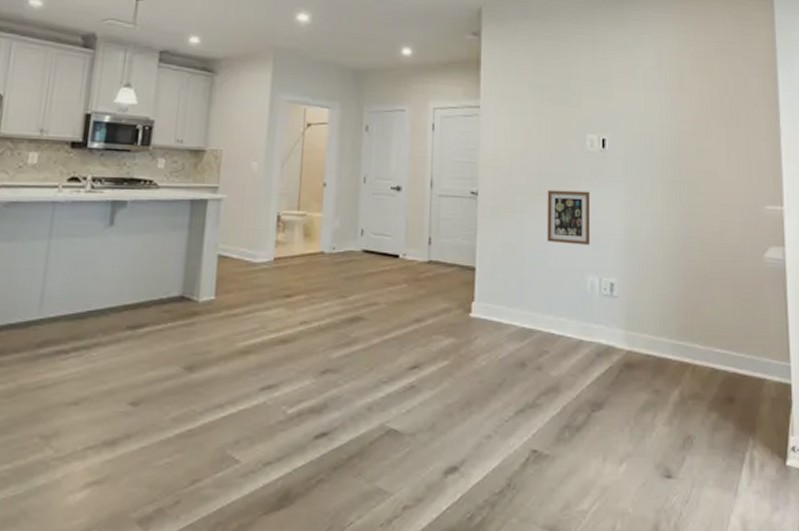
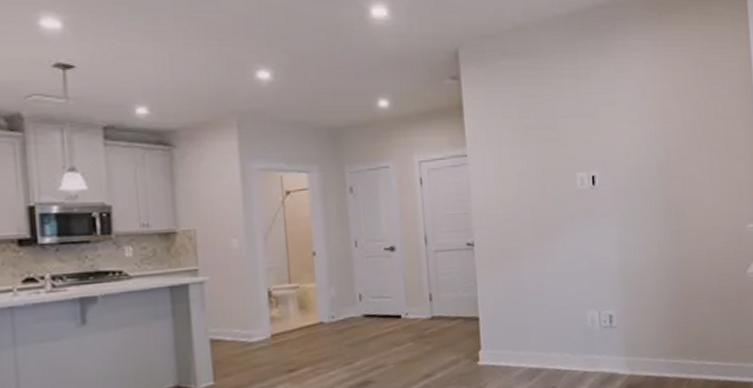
picture frame: present [547,190,589,245] -> none [542,229,587,284]

